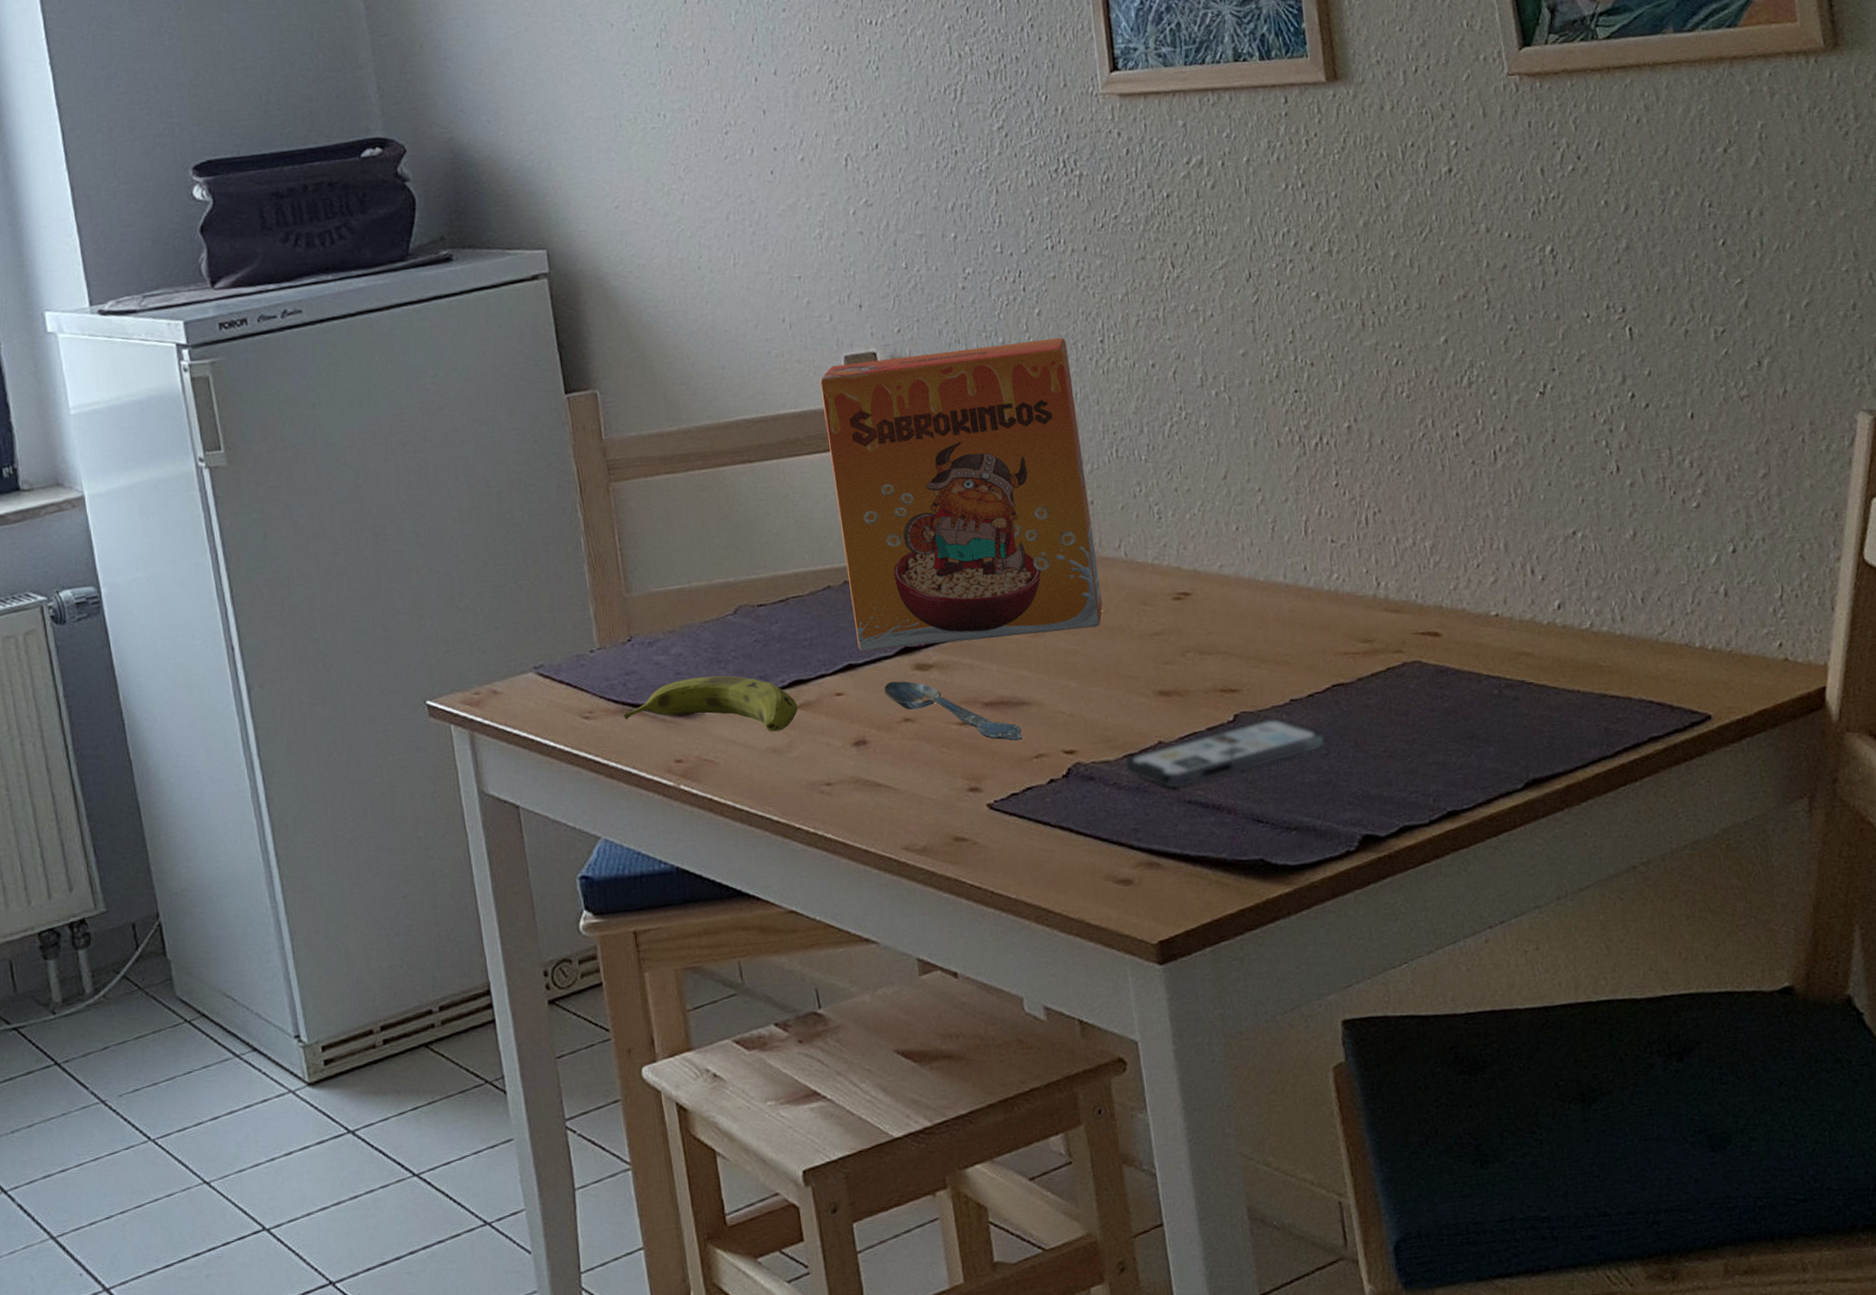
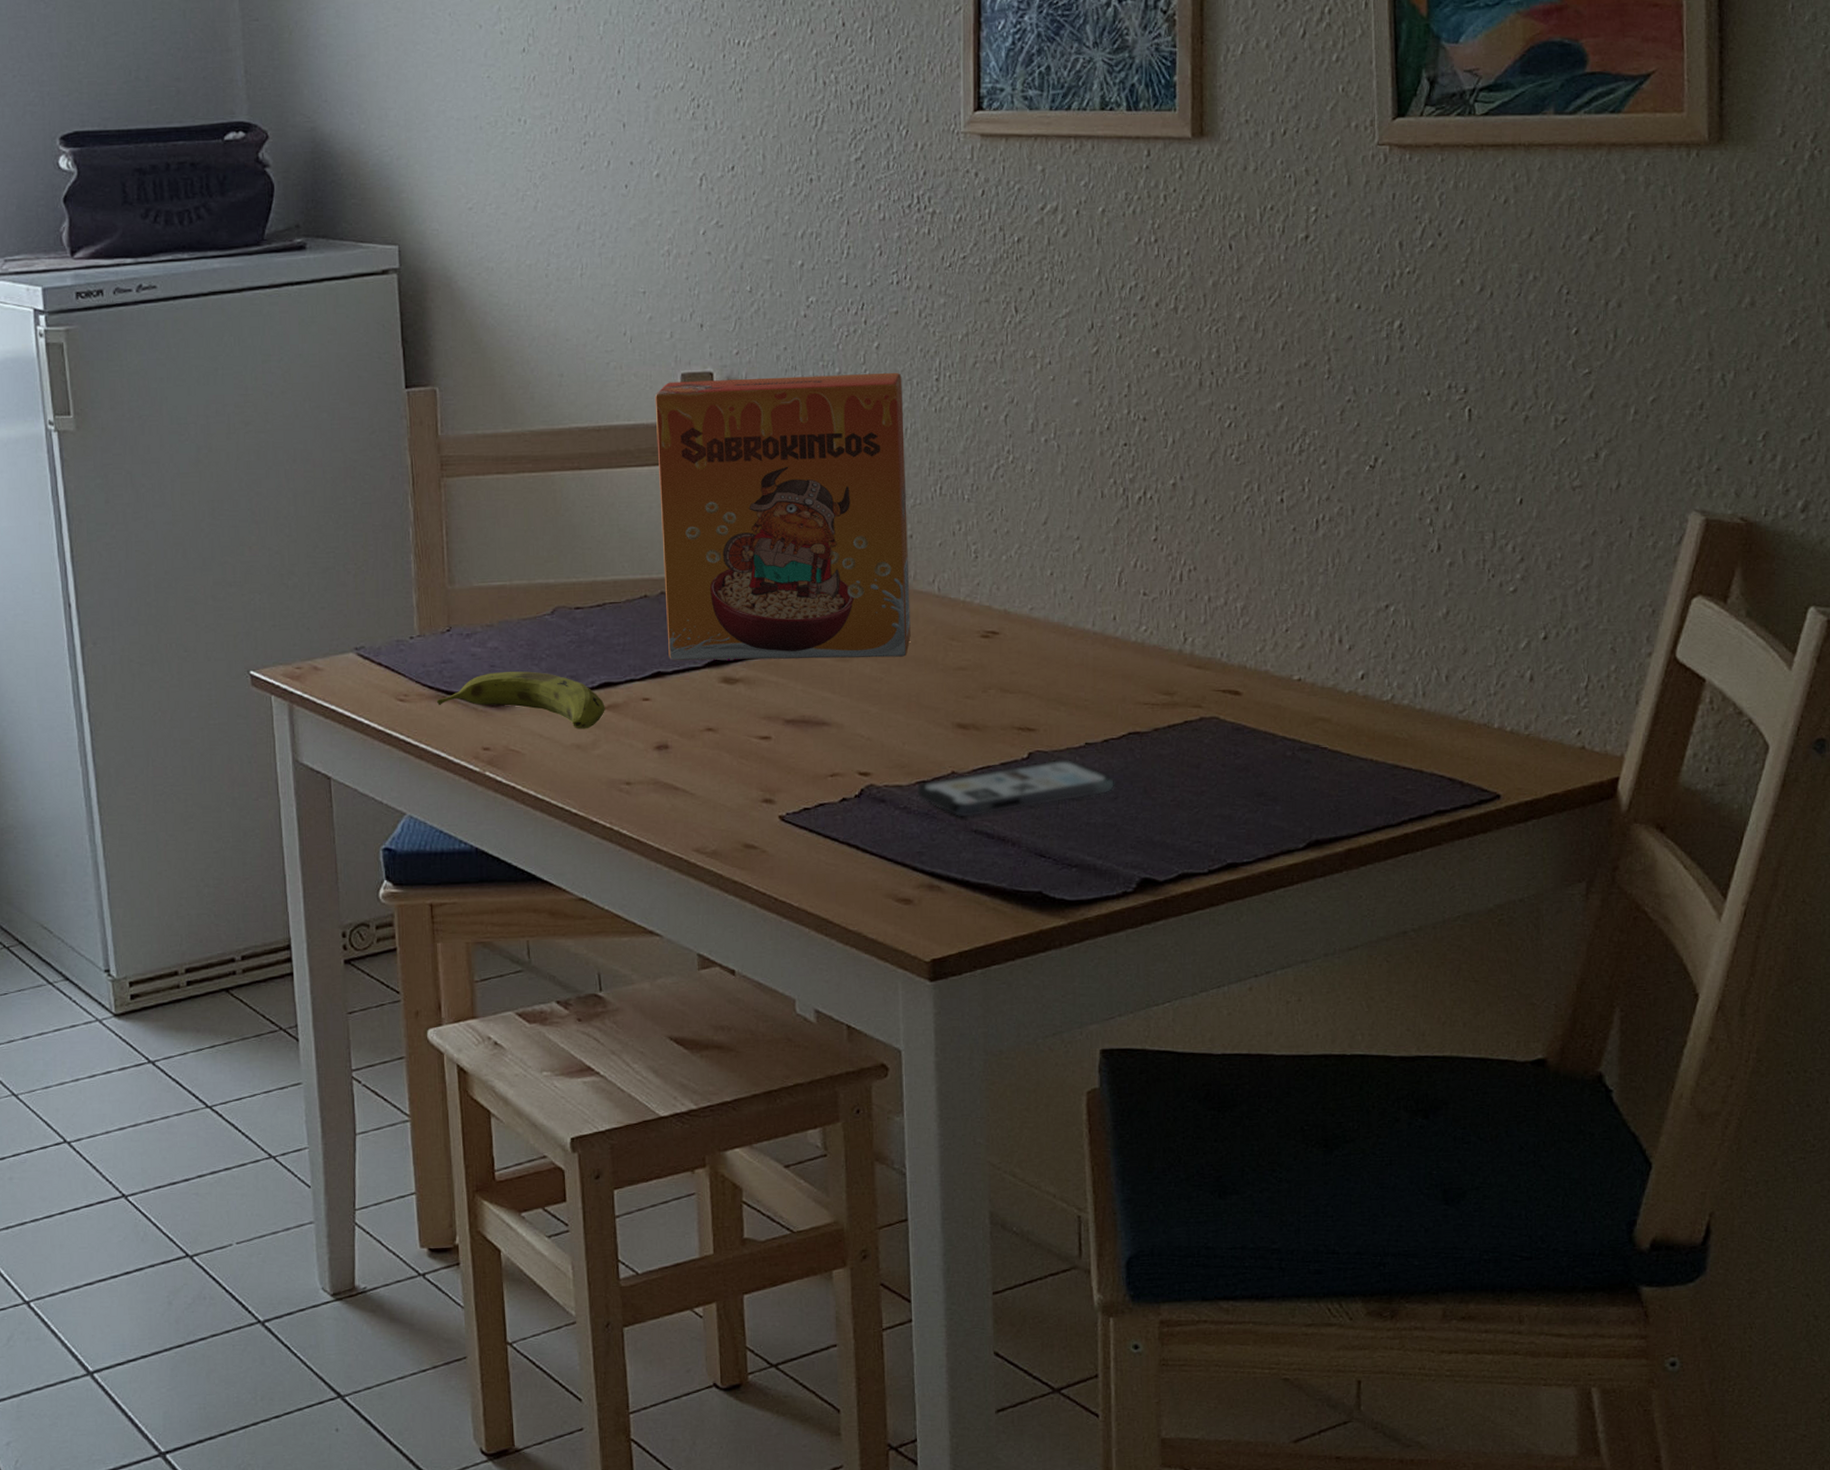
spoon: present [884,681,1022,741] -> none [690,692,819,759]

